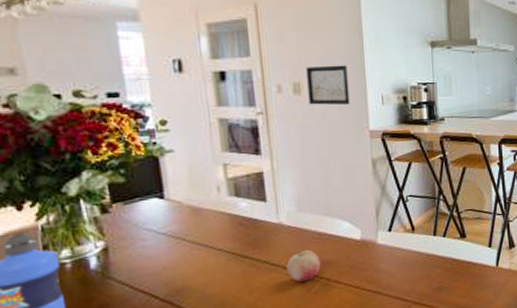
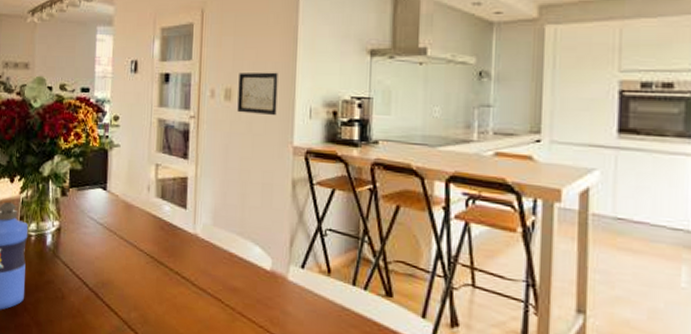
fruit: present [286,250,321,283] -> none [195,269,228,306]

